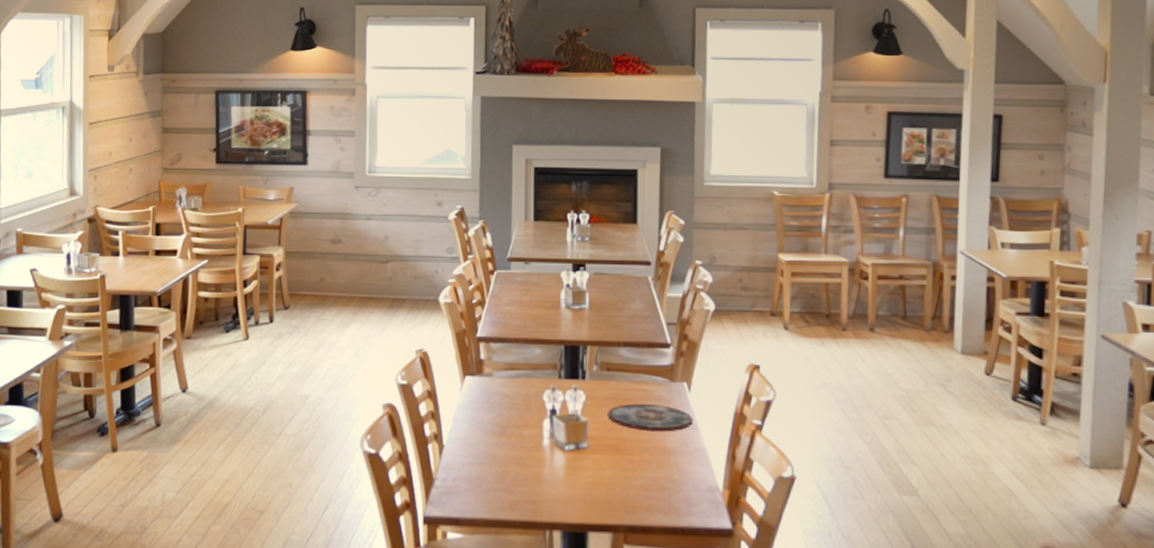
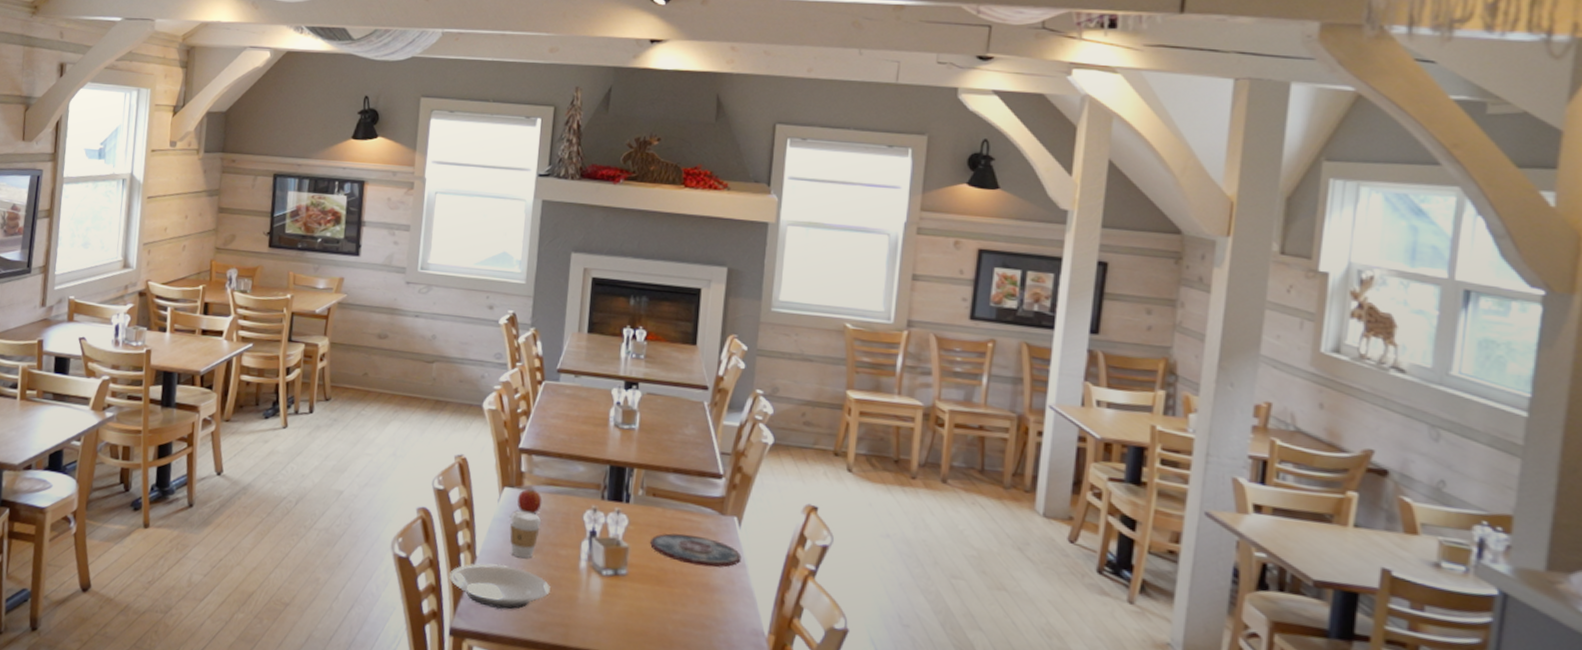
plate: none [419,450,517,494] -> present [449,563,550,610]
coffee cup: none [474,397,503,443] -> present [510,510,541,559]
fruit: none [479,375,503,399] -> present [517,488,542,514]

